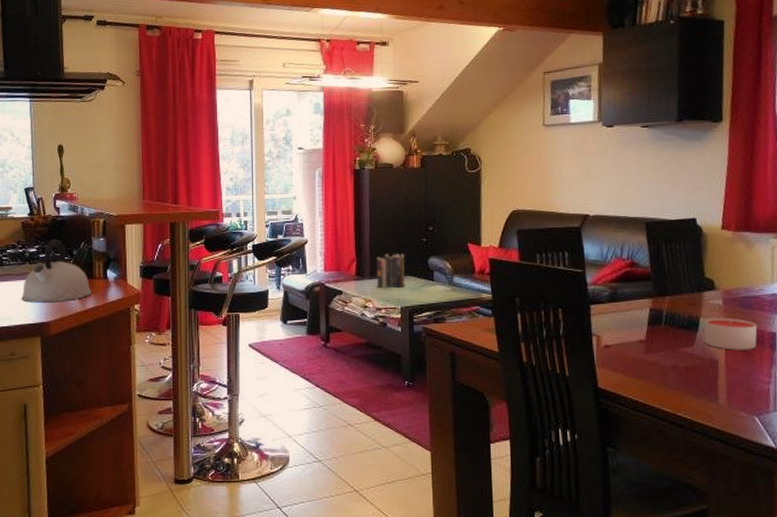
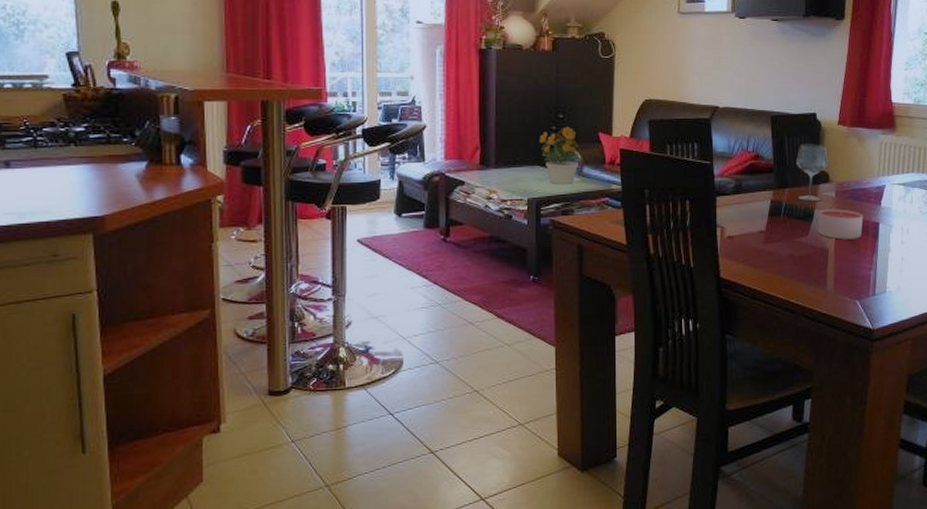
kettle: present [21,238,92,303] -> none [65,116,161,193]
books: present [375,254,405,289] -> none [501,142,533,179]
flowerpot: none [410,238,450,294] -> present [539,126,580,185]
wine glass: none [675,250,713,310] -> present [796,144,828,202]

